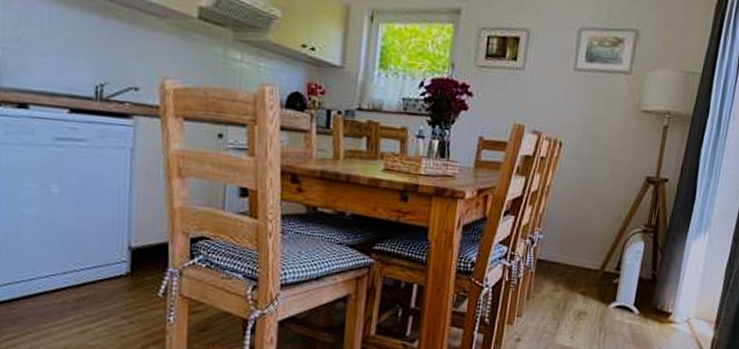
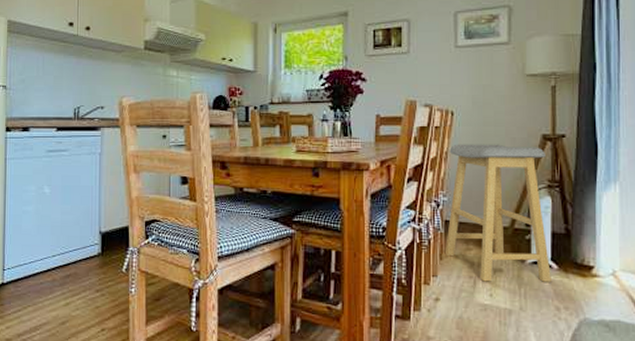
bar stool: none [532,178,647,327] -> present [444,144,551,282]

